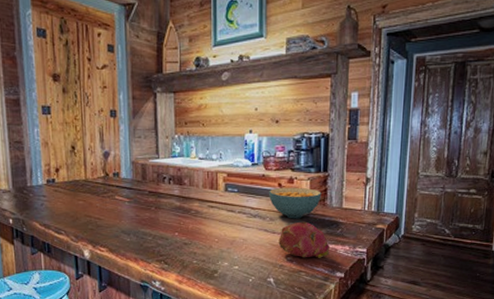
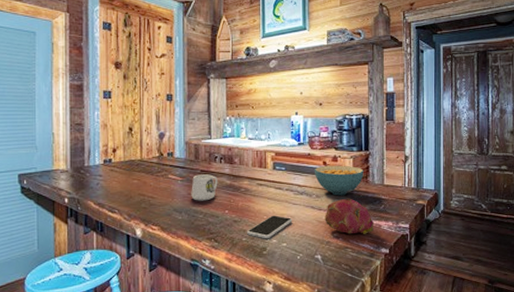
mug: none [139,196,167,223] -> present [191,174,218,201]
smartphone: none [198,238,245,262] -> present [247,215,293,239]

